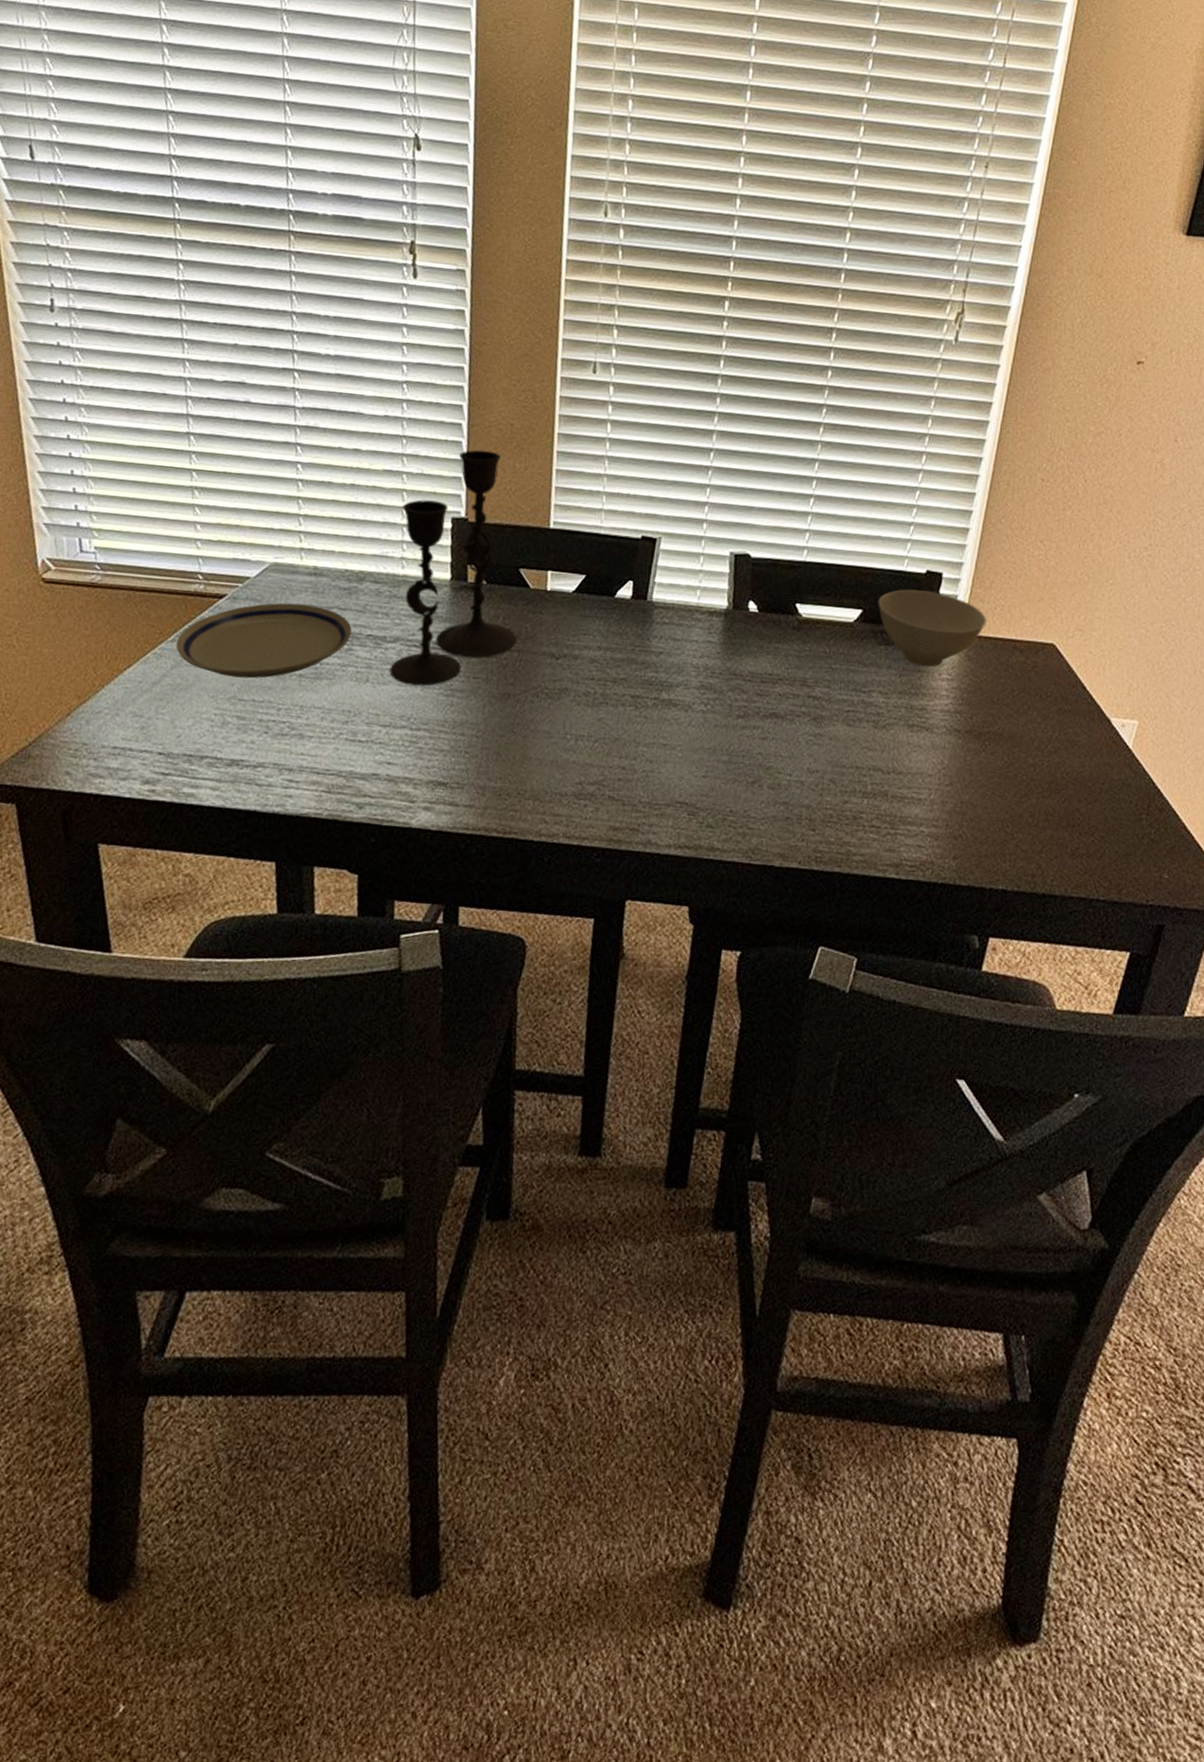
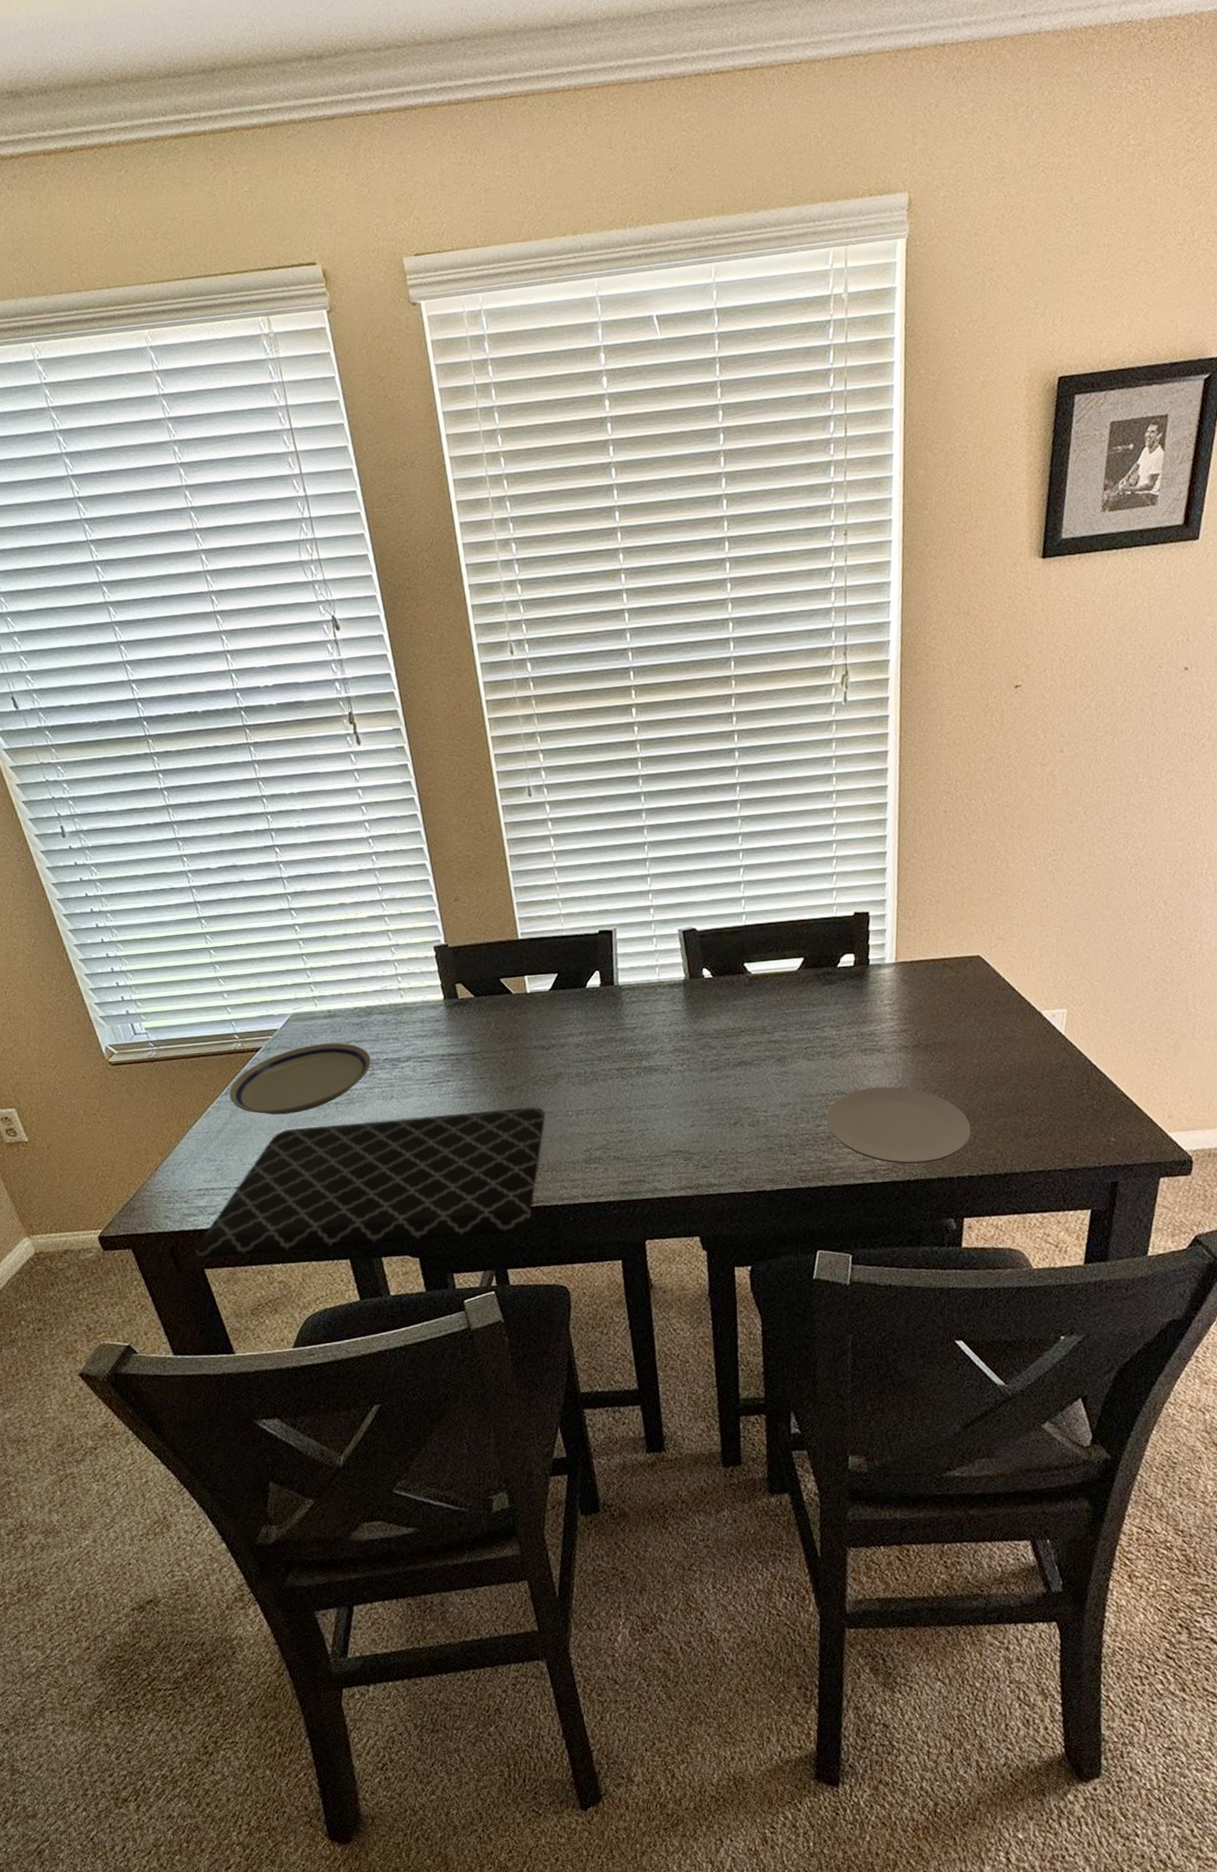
placemat: none [92,694,540,863] -> present [195,1107,545,1258]
candlestick: present [389,449,517,687] -> none [390,882,510,1095]
plate: none [855,769,1014,867] -> present [826,1086,971,1164]
bowl: present [878,589,987,667] -> none [816,929,916,997]

